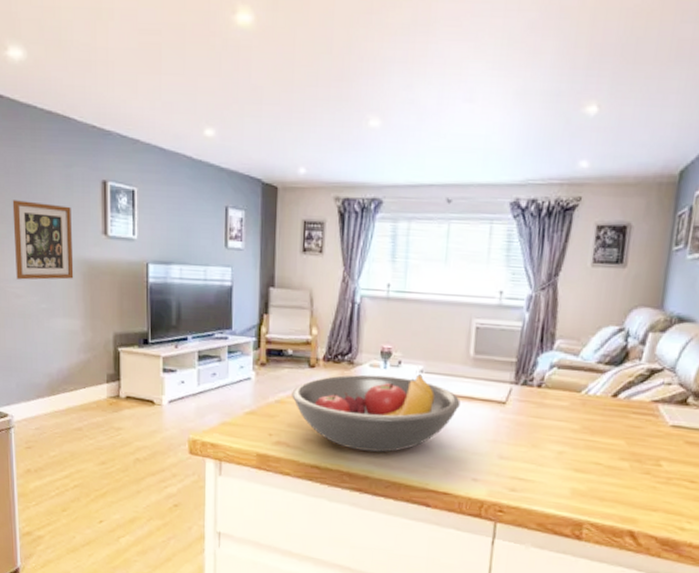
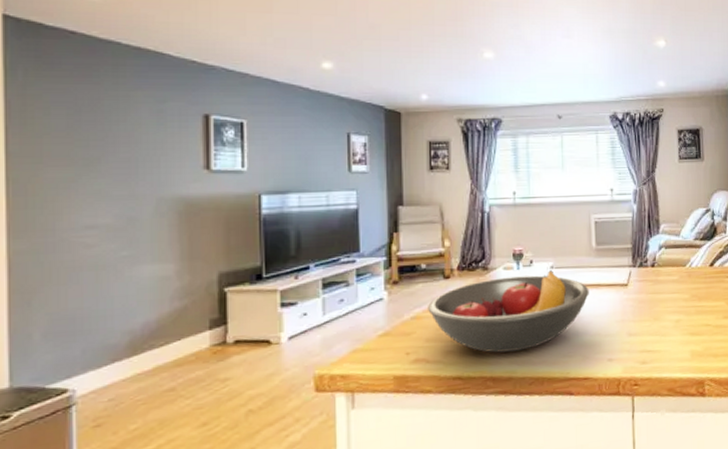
wall art: present [12,200,74,280] -> none [84,140,167,227]

